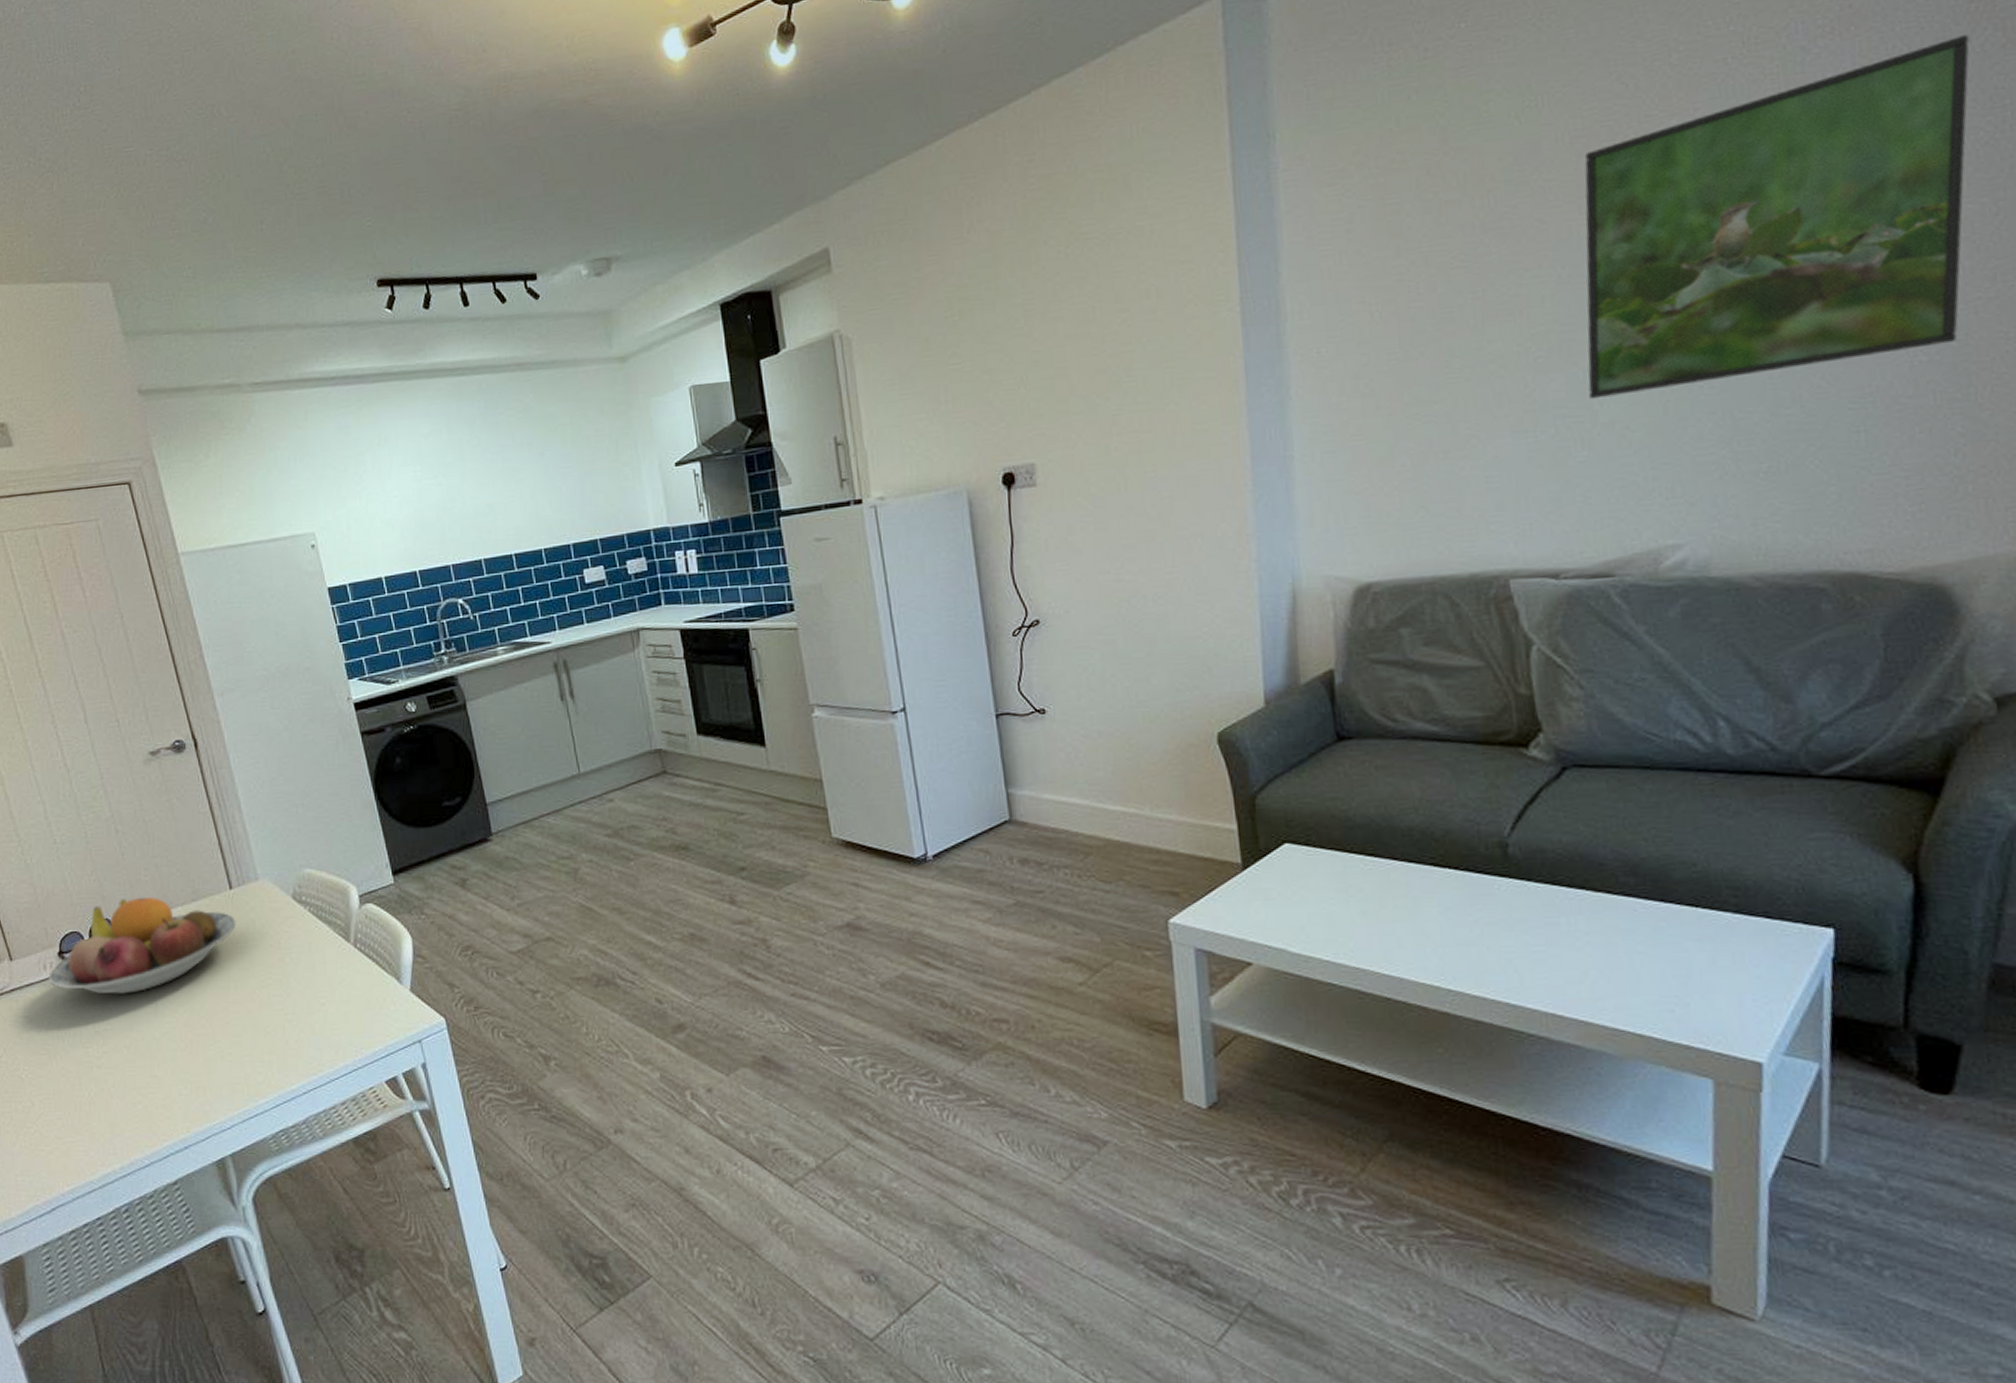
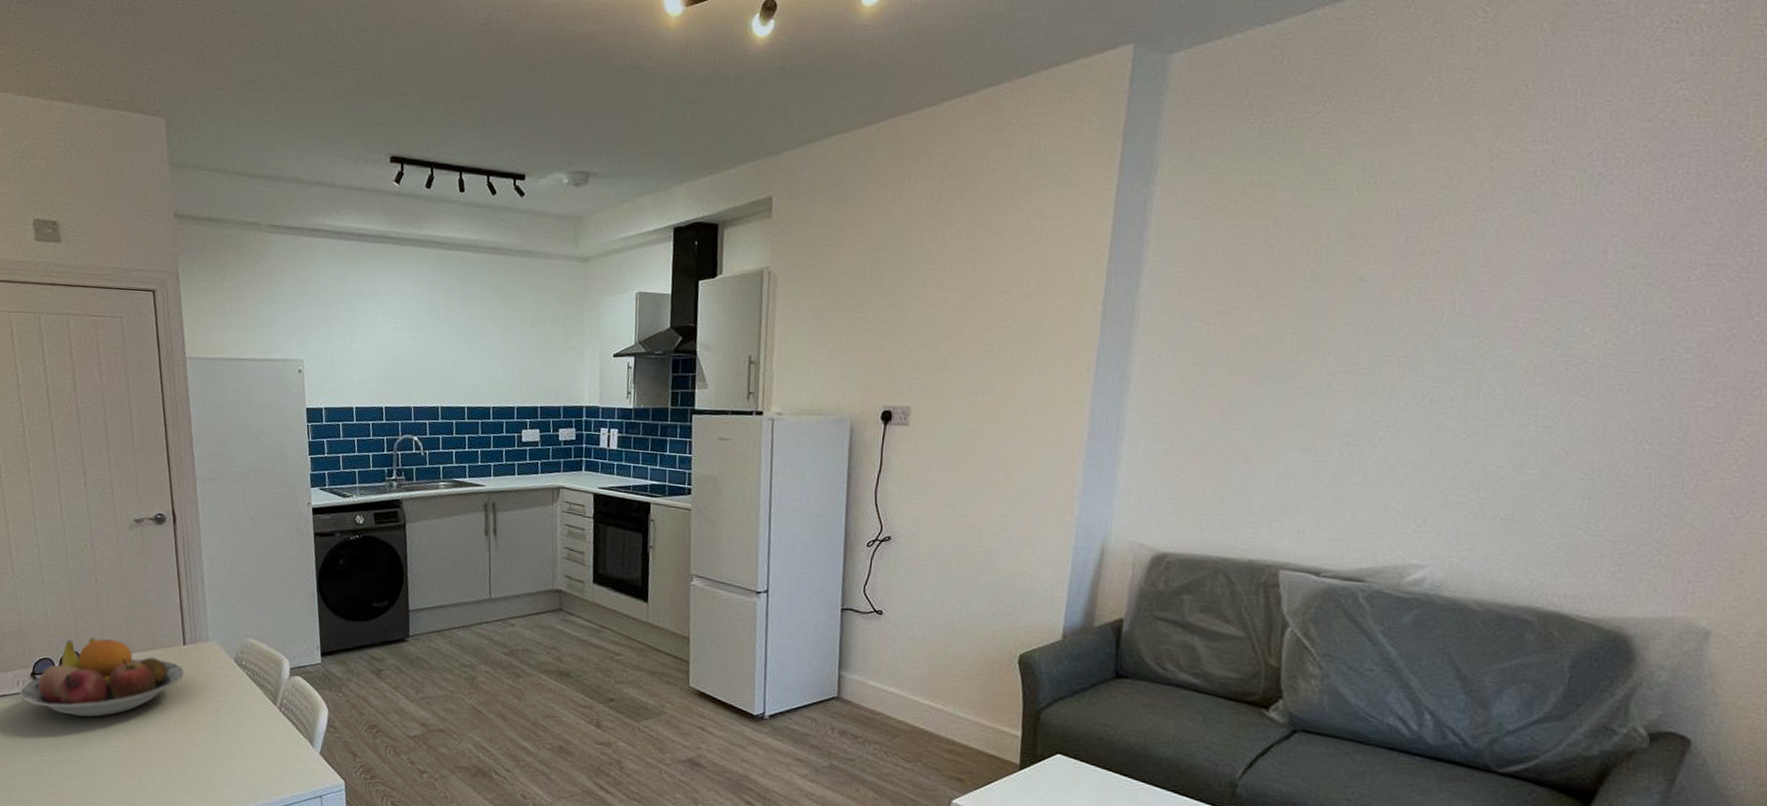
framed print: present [1584,34,1970,400] -> none [1372,186,1736,439]

